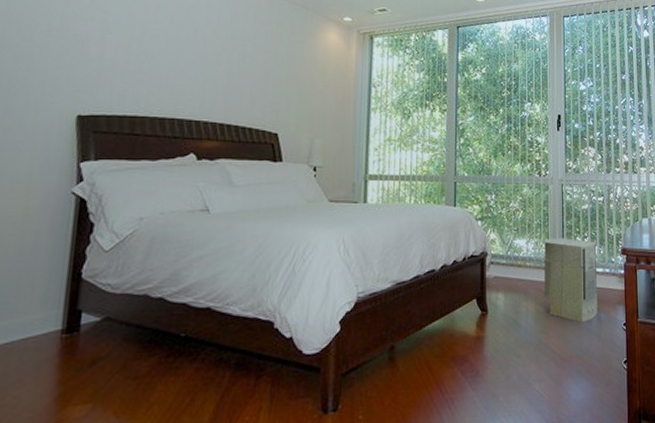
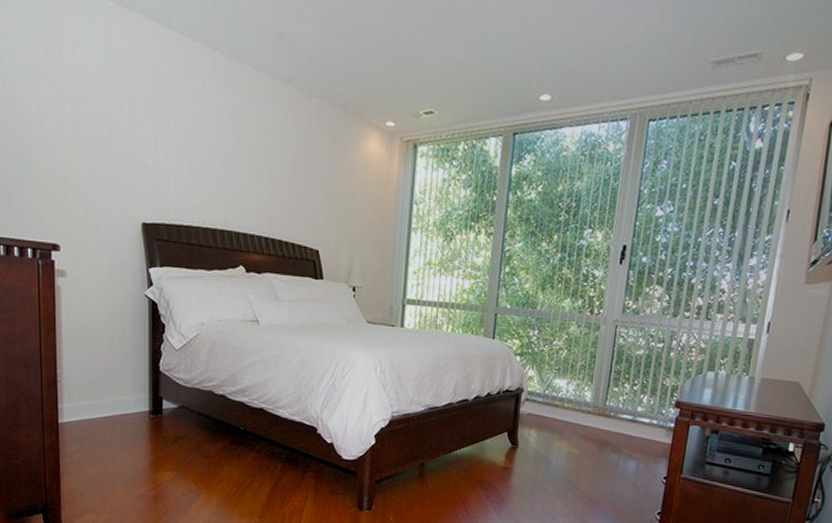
air purifier: present [544,238,598,323] -> none [580,381,647,470]

